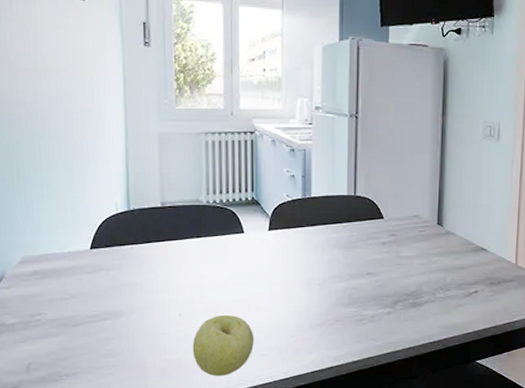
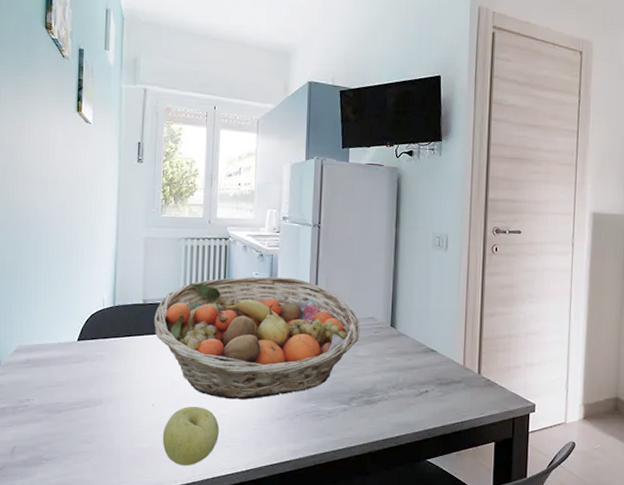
fruit basket: none [175,173,404,307] -> present [154,276,360,400]

